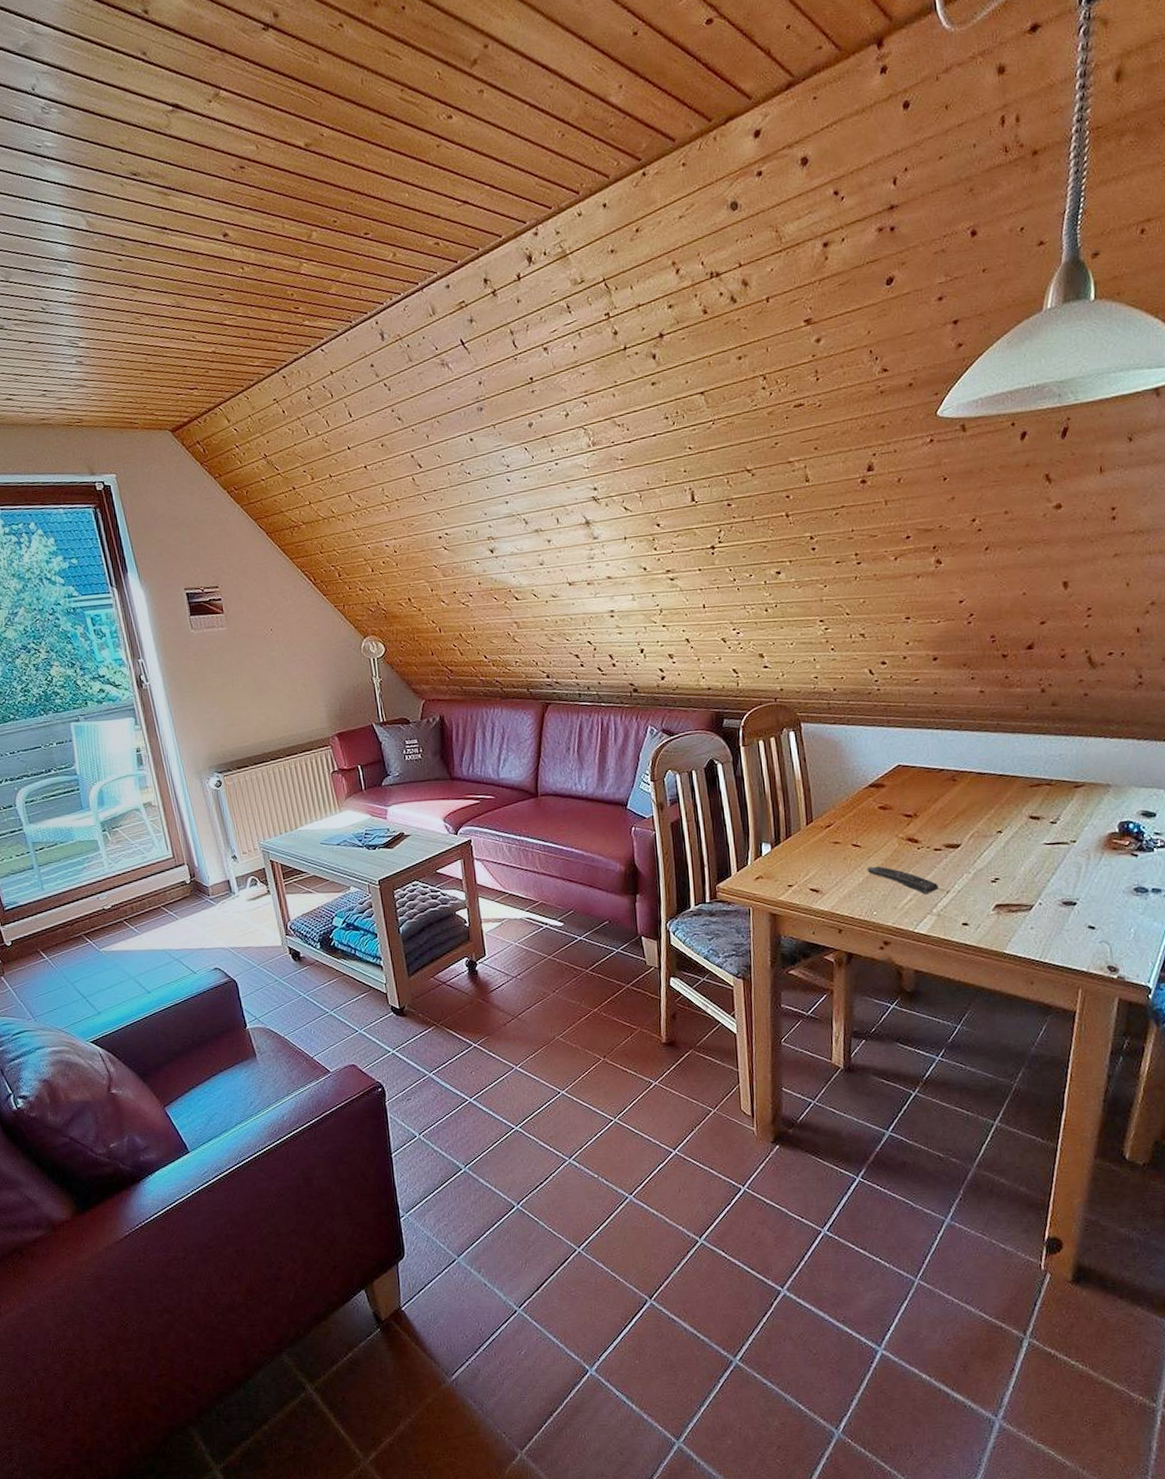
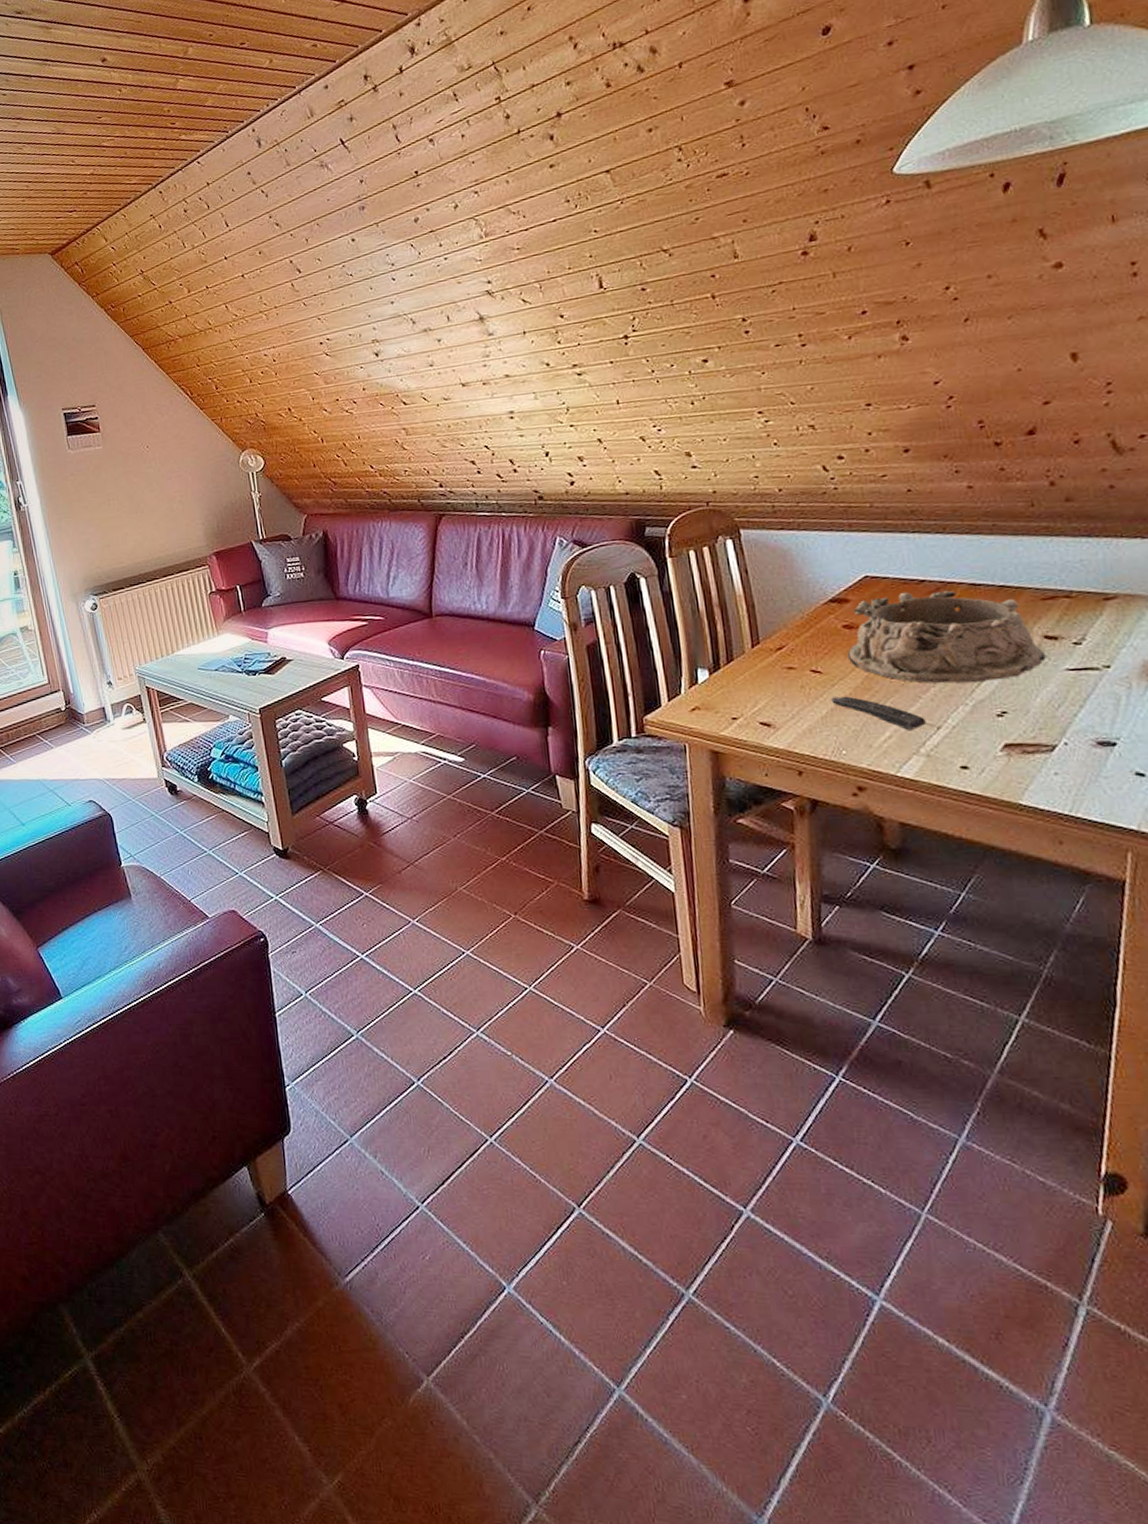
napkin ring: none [882,778,1030,856] -> present [848,590,1046,684]

